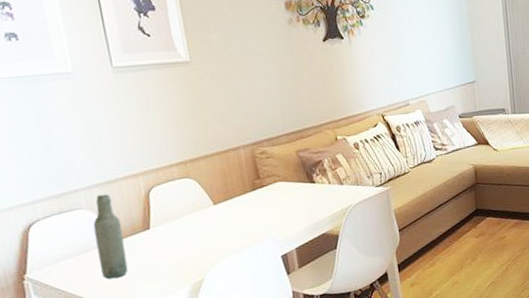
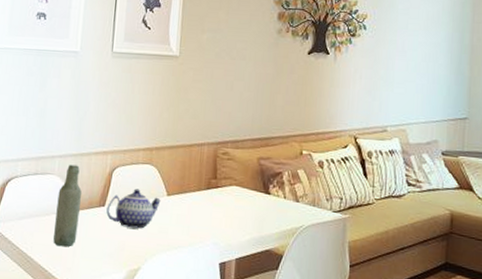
teapot: none [152,204,209,245] -> present [106,188,161,229]

